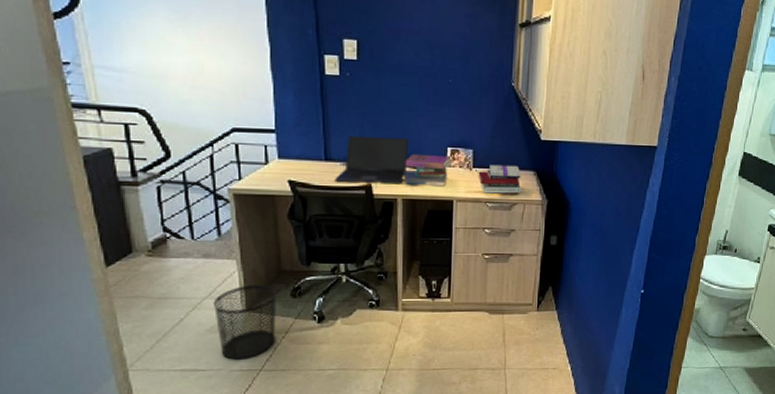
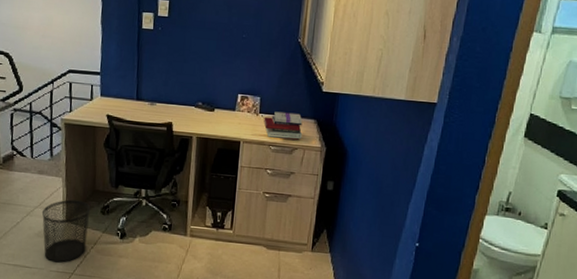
laptop: present [335,135,410,184] -> none [143,79,206,124]
books: present [403,153,449,187] -> none [198,98,239,129]

